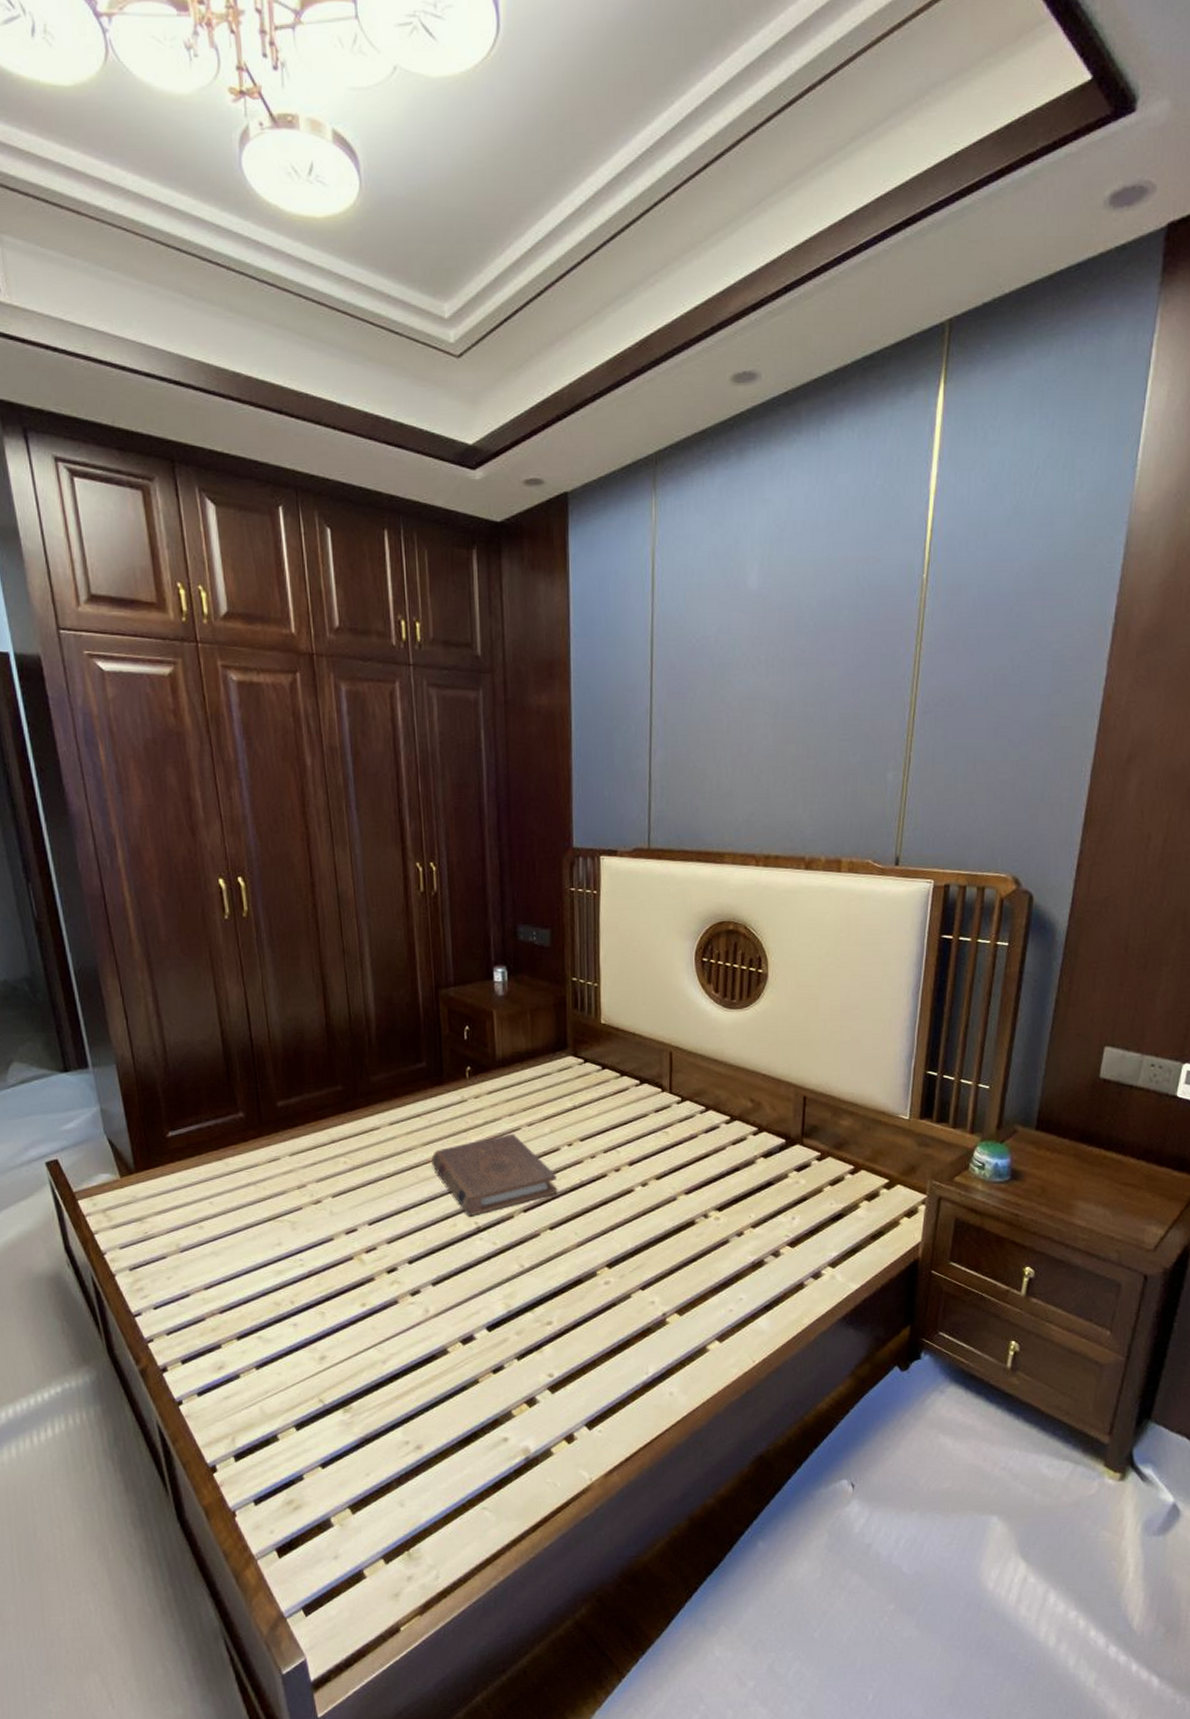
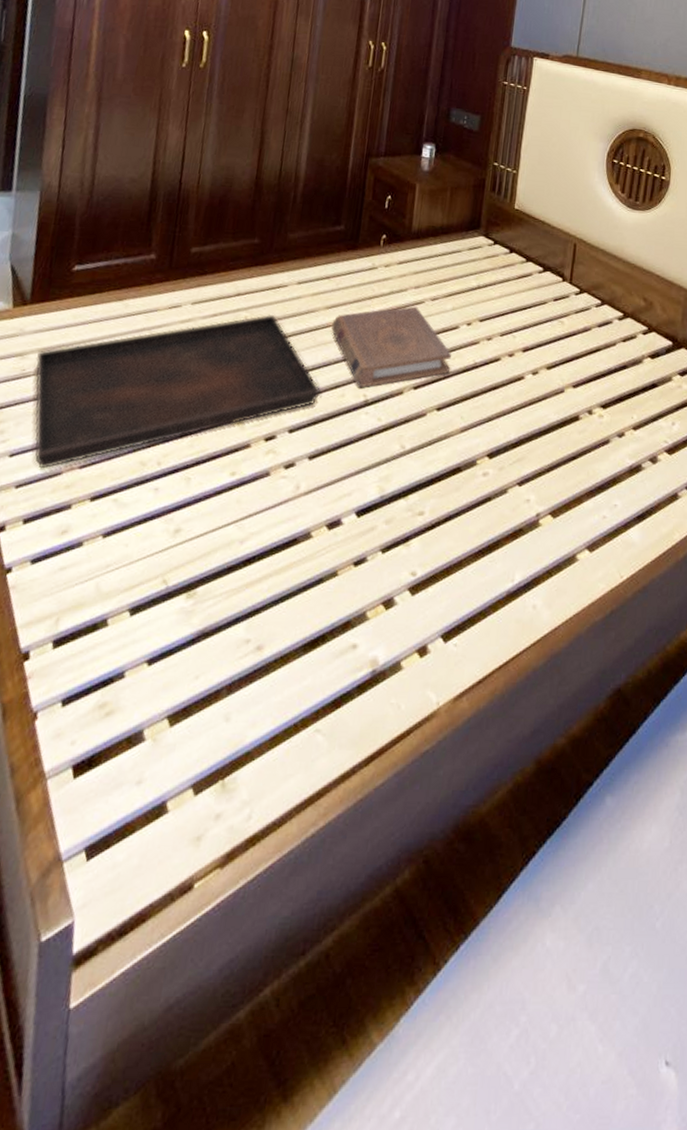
serving tray: none [154,1156,432,1317] -> present [34,314,320,469]

